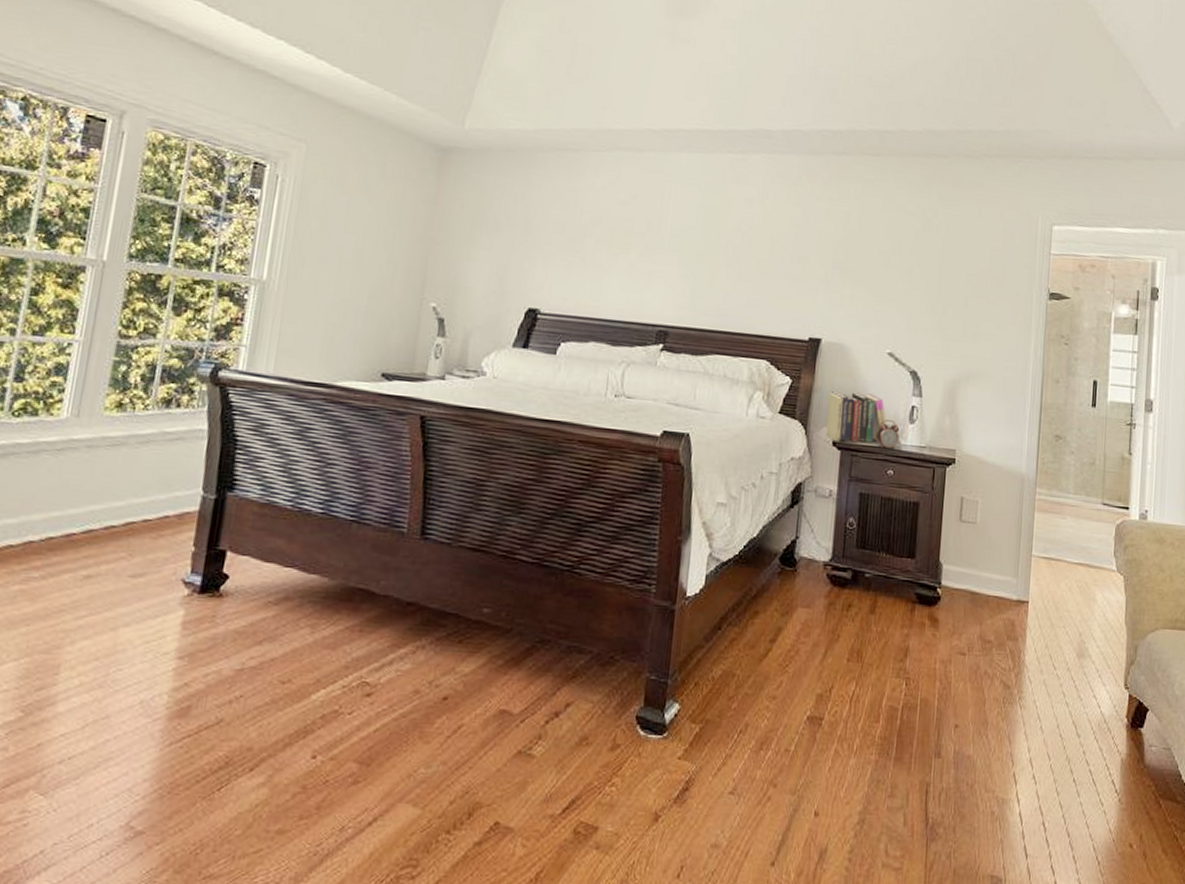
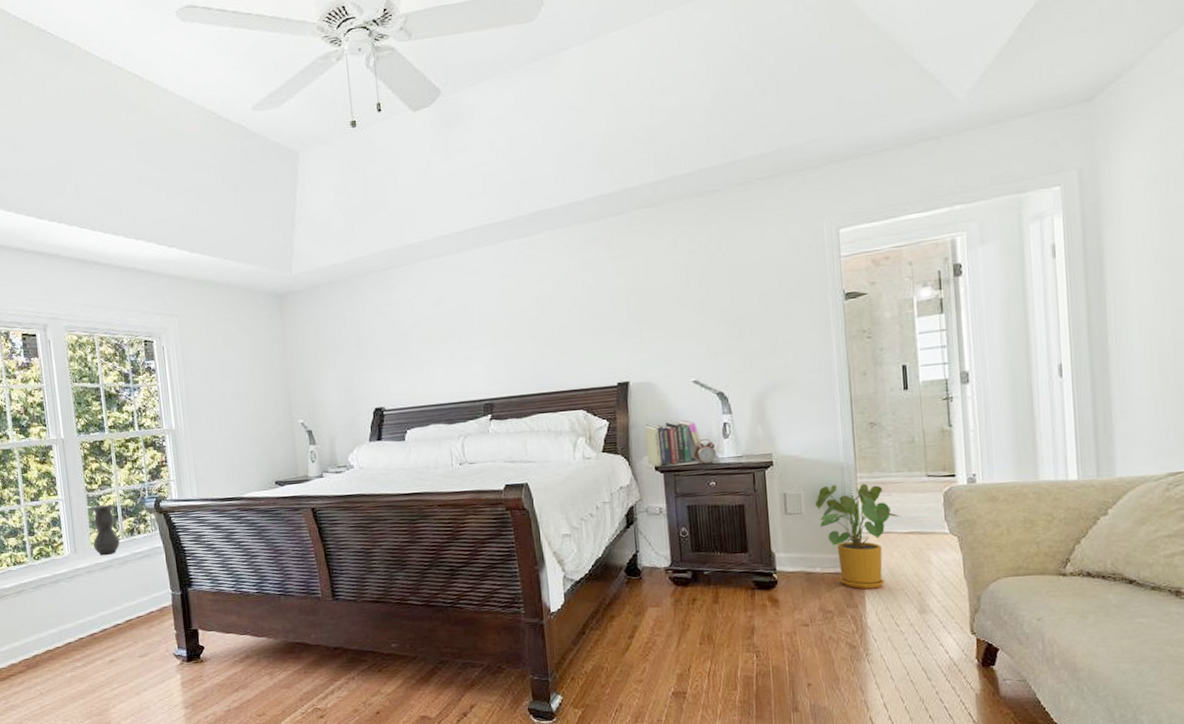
vase: none [107,359,154,429] -> present [91,504,120,556]
house plant: none [990,497,1074,622] -> present [815,483,902,589]

